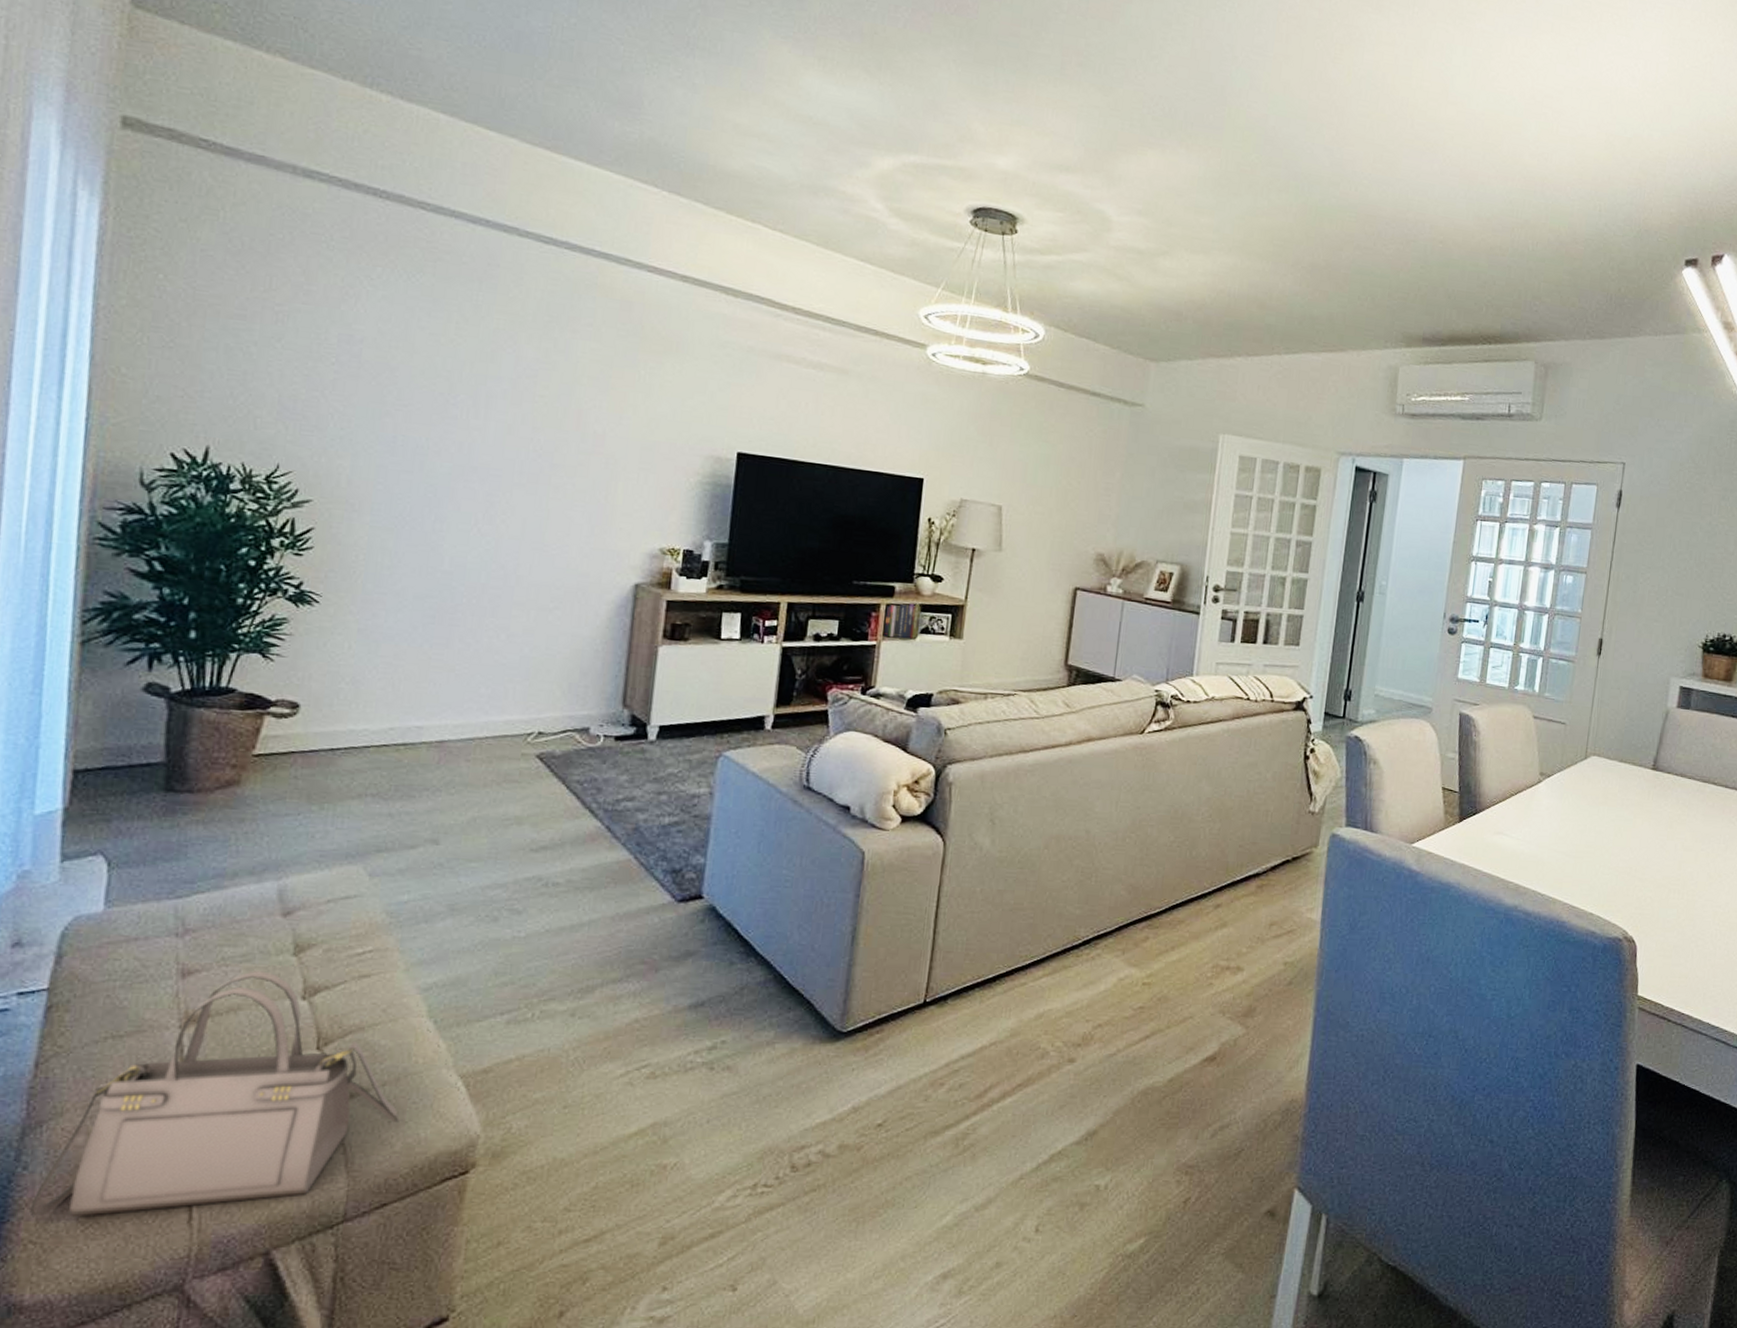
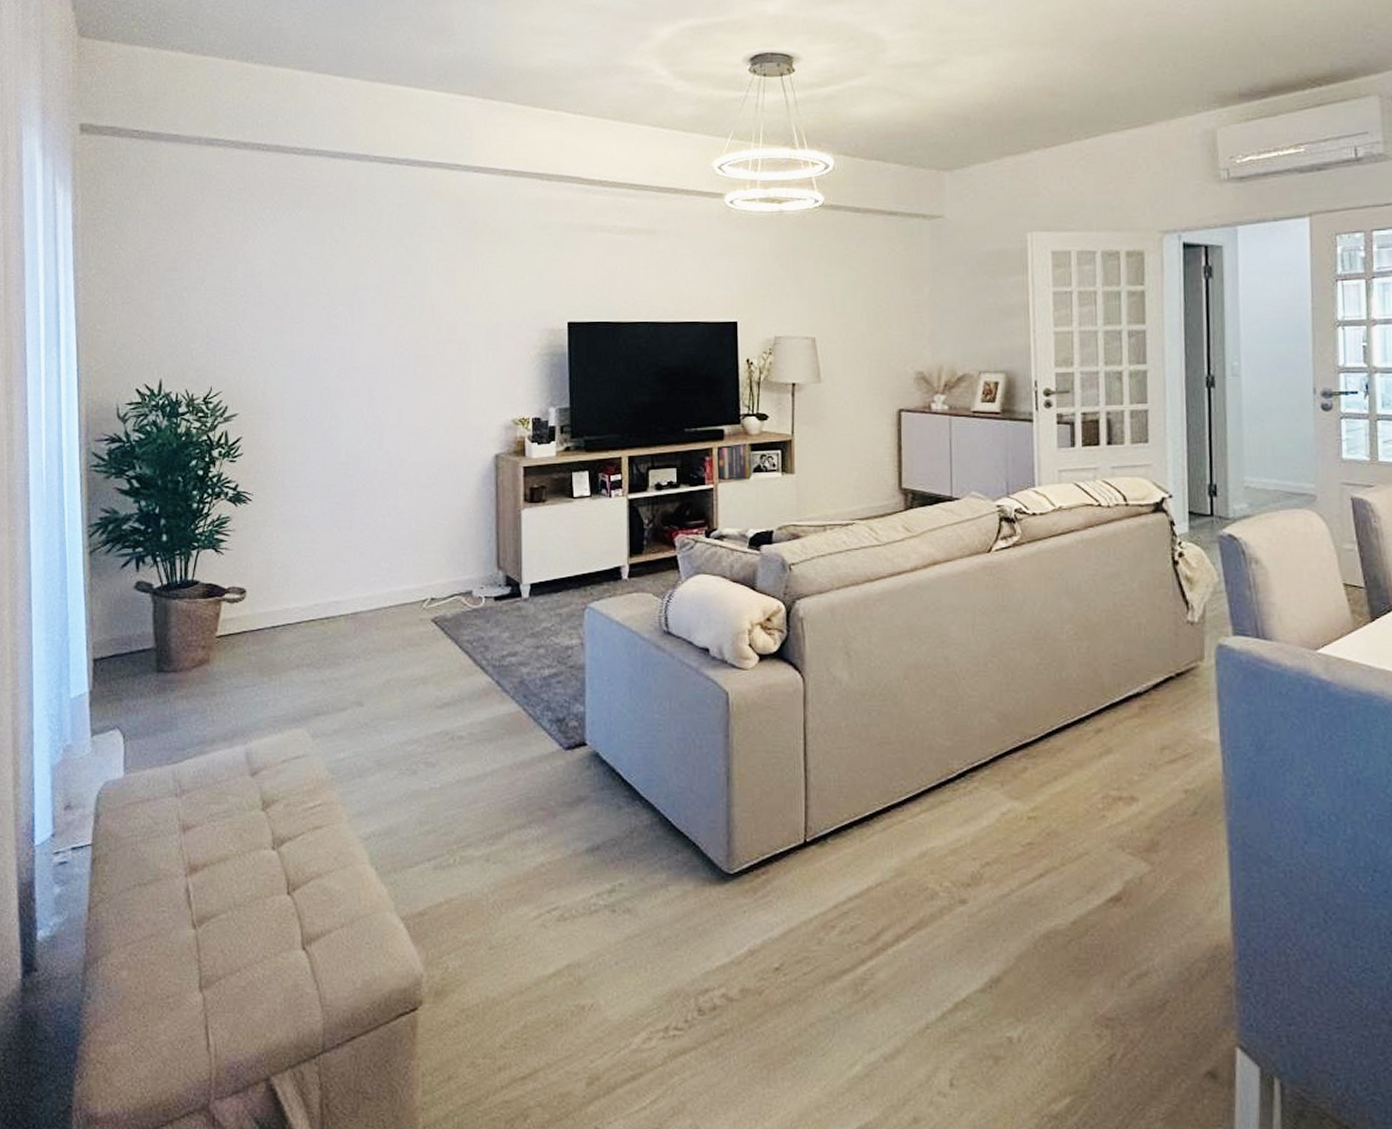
handbag: present [29,970,400,1218] -> none [95,825,357,1042]

